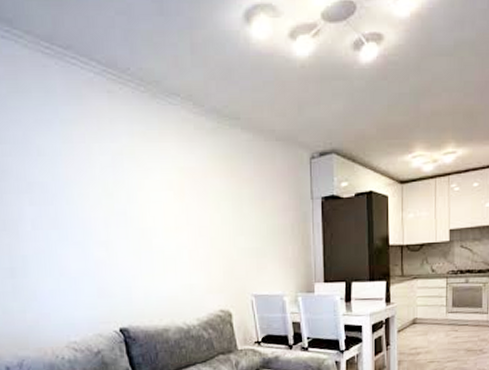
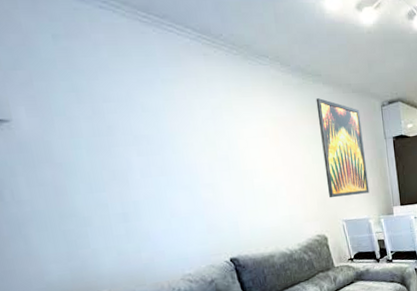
wall art: none [231,146,287,268] -> present [316,98,369,198]

